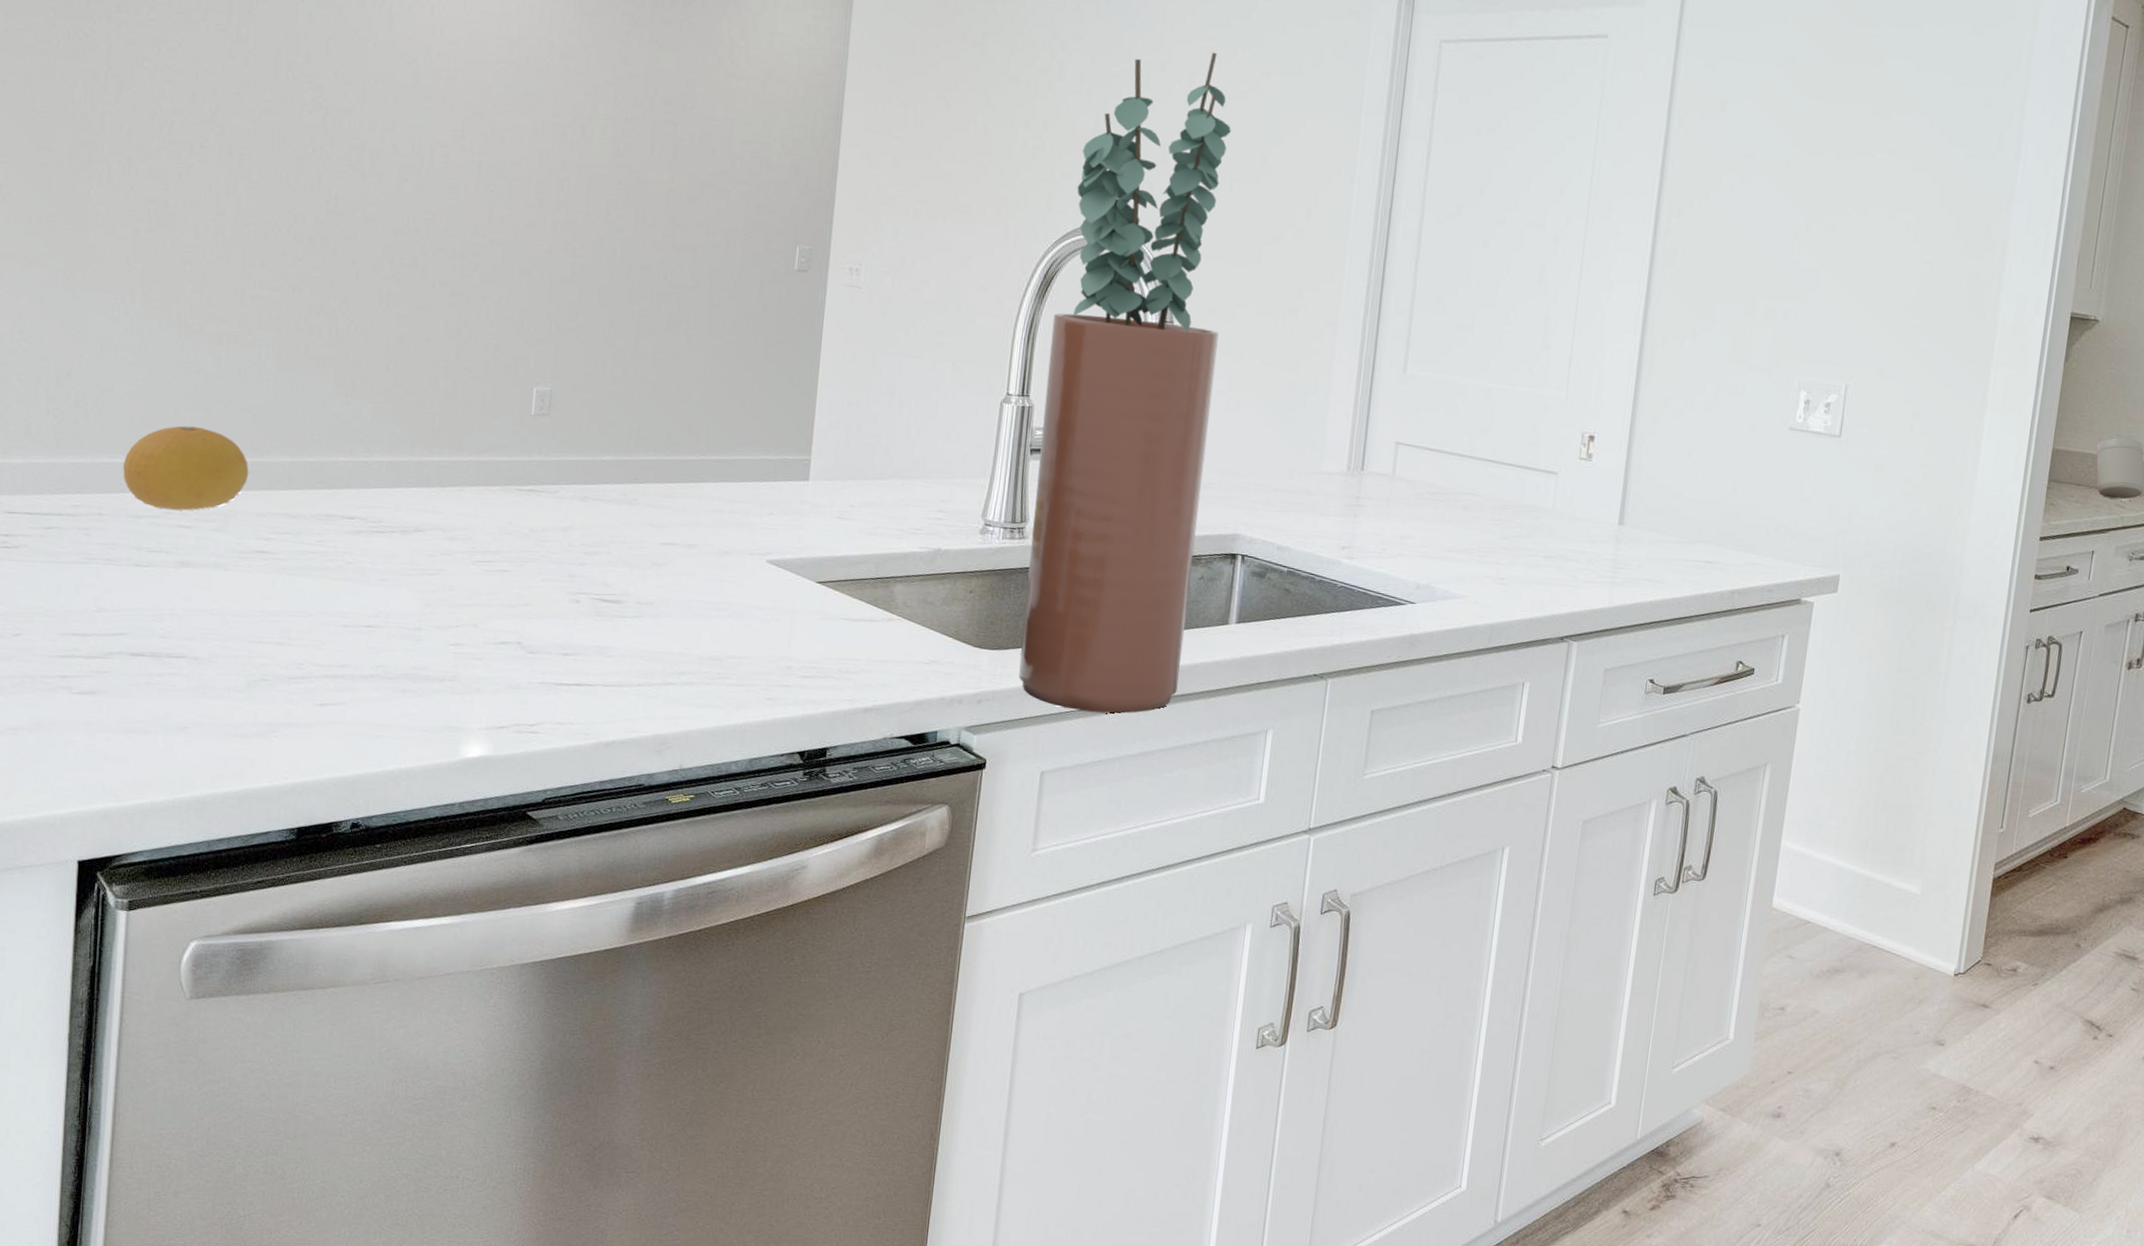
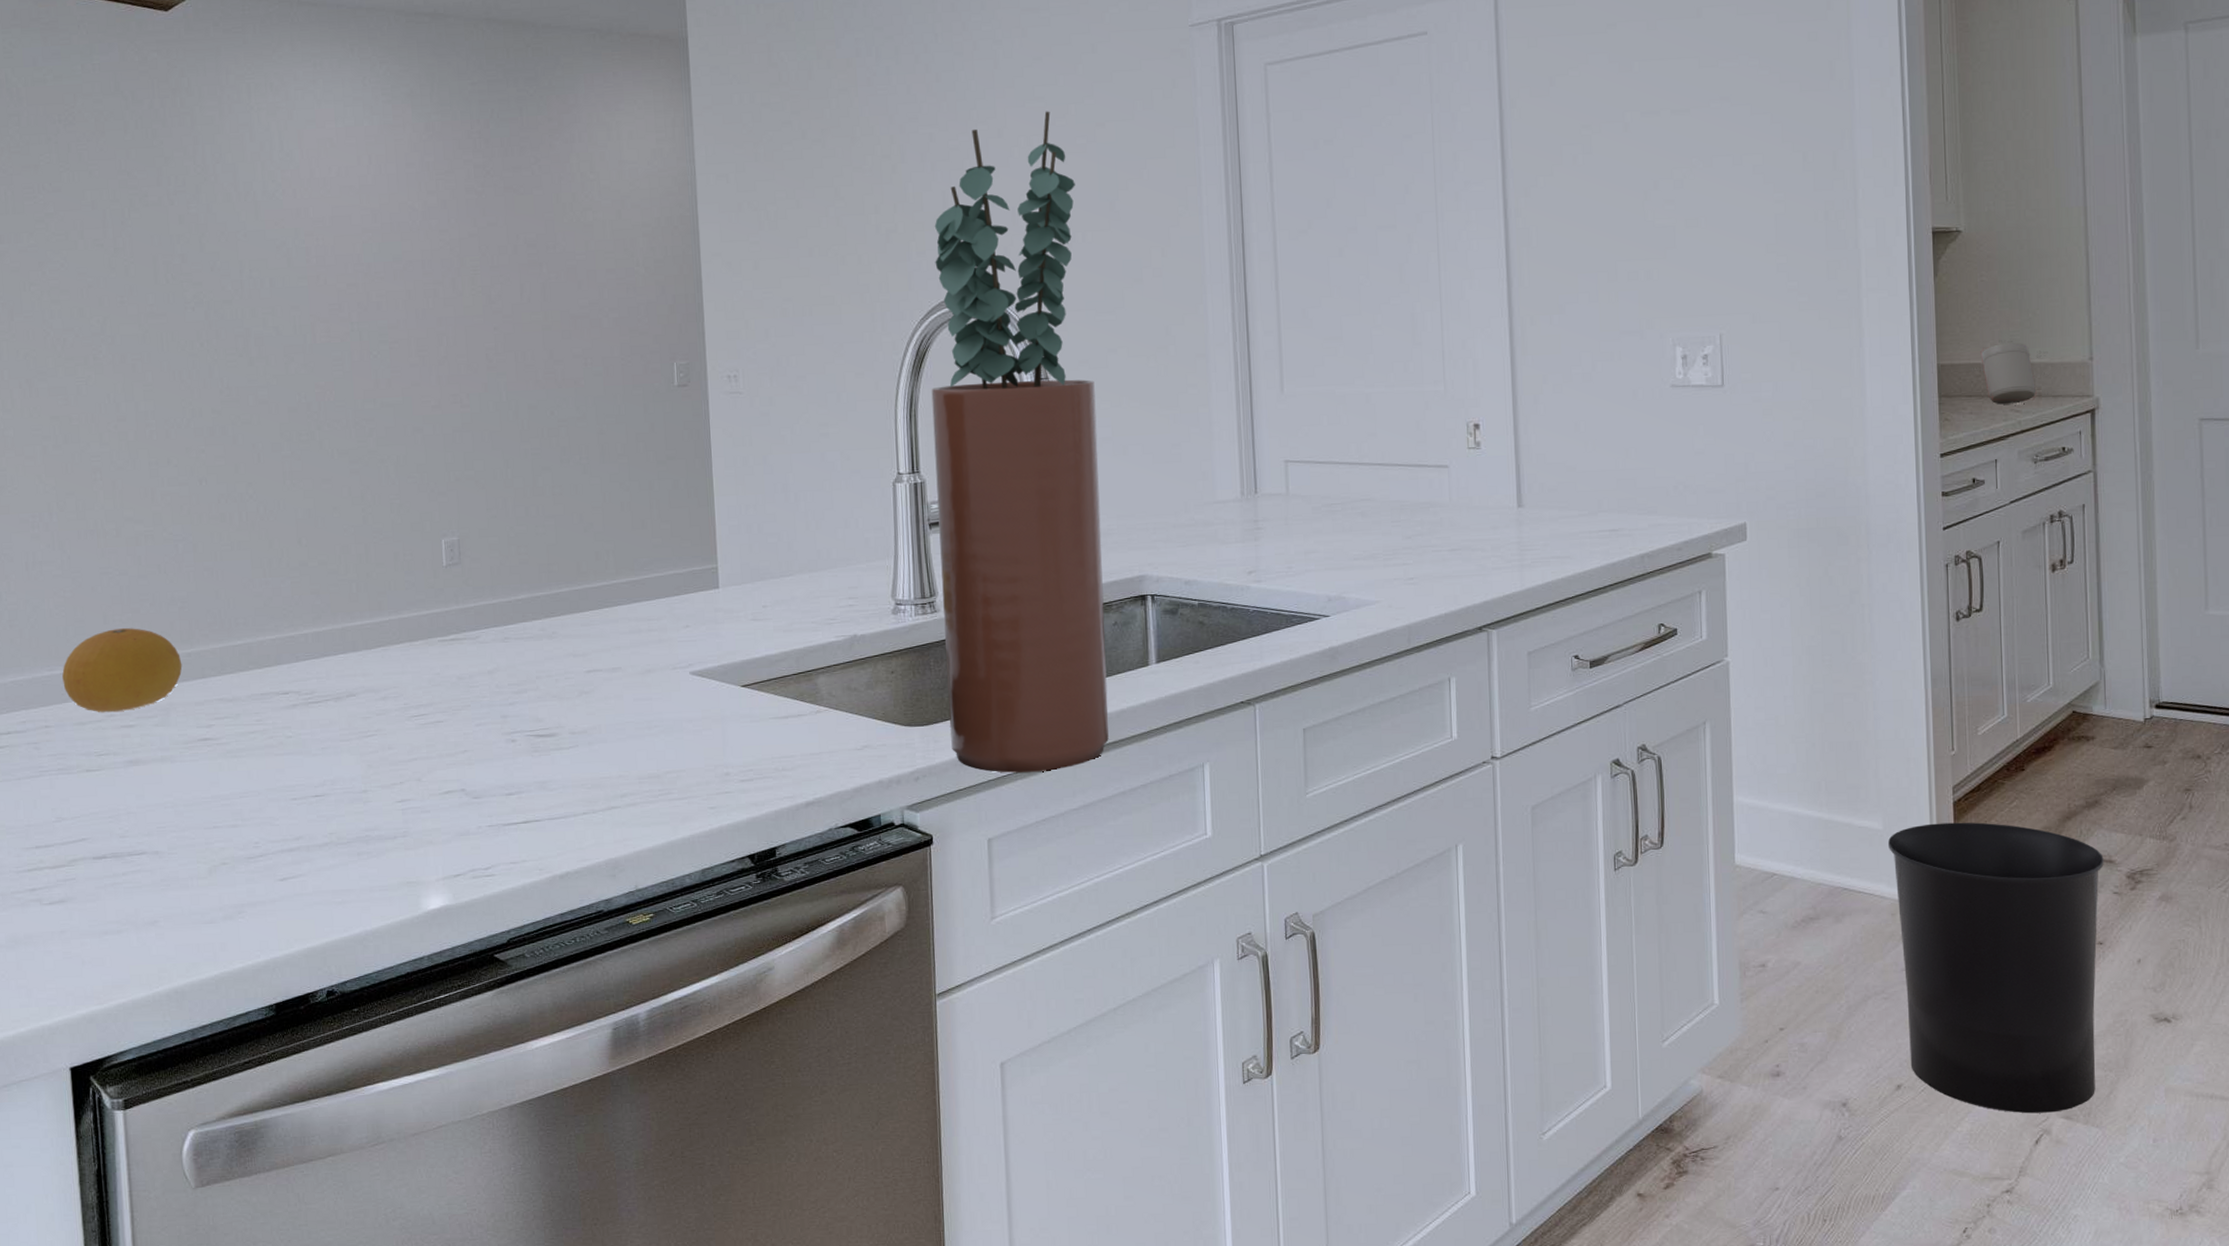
waste bin: none [1907,895,2128,1191] -> present [1887,822,2104,1114]

